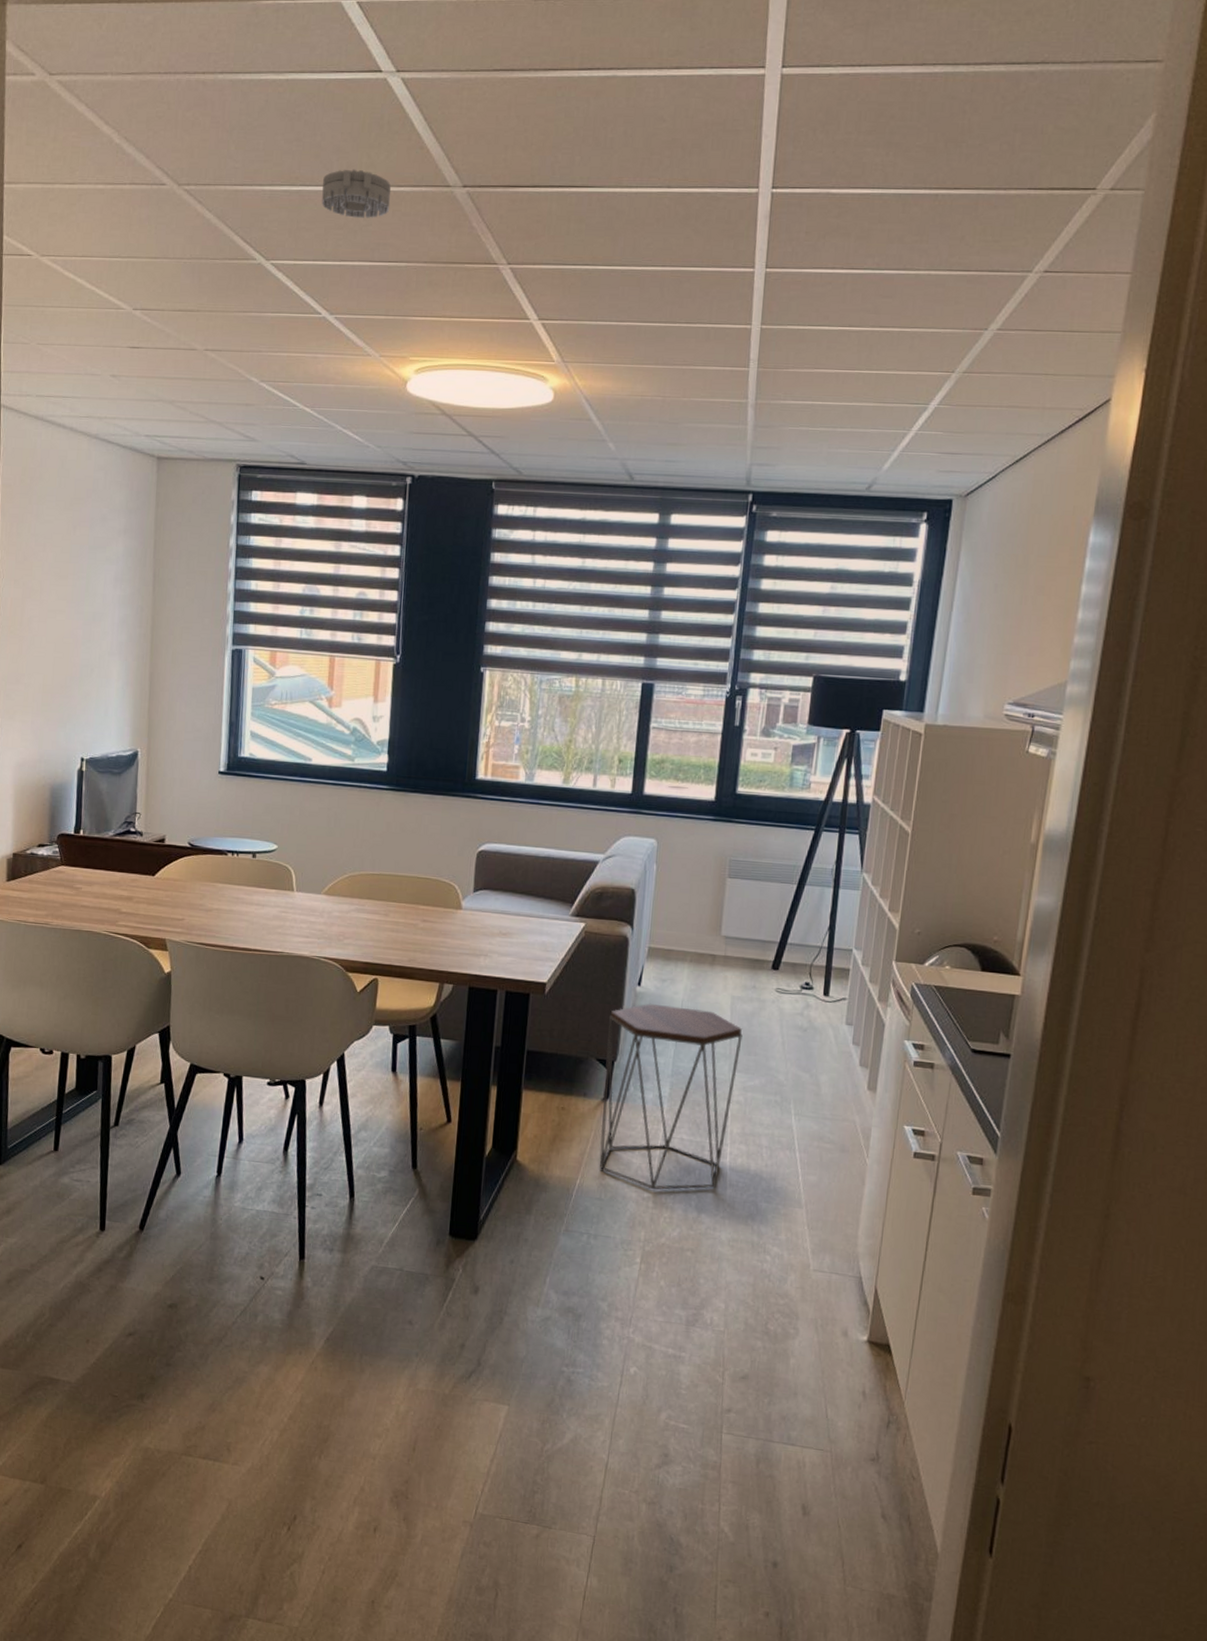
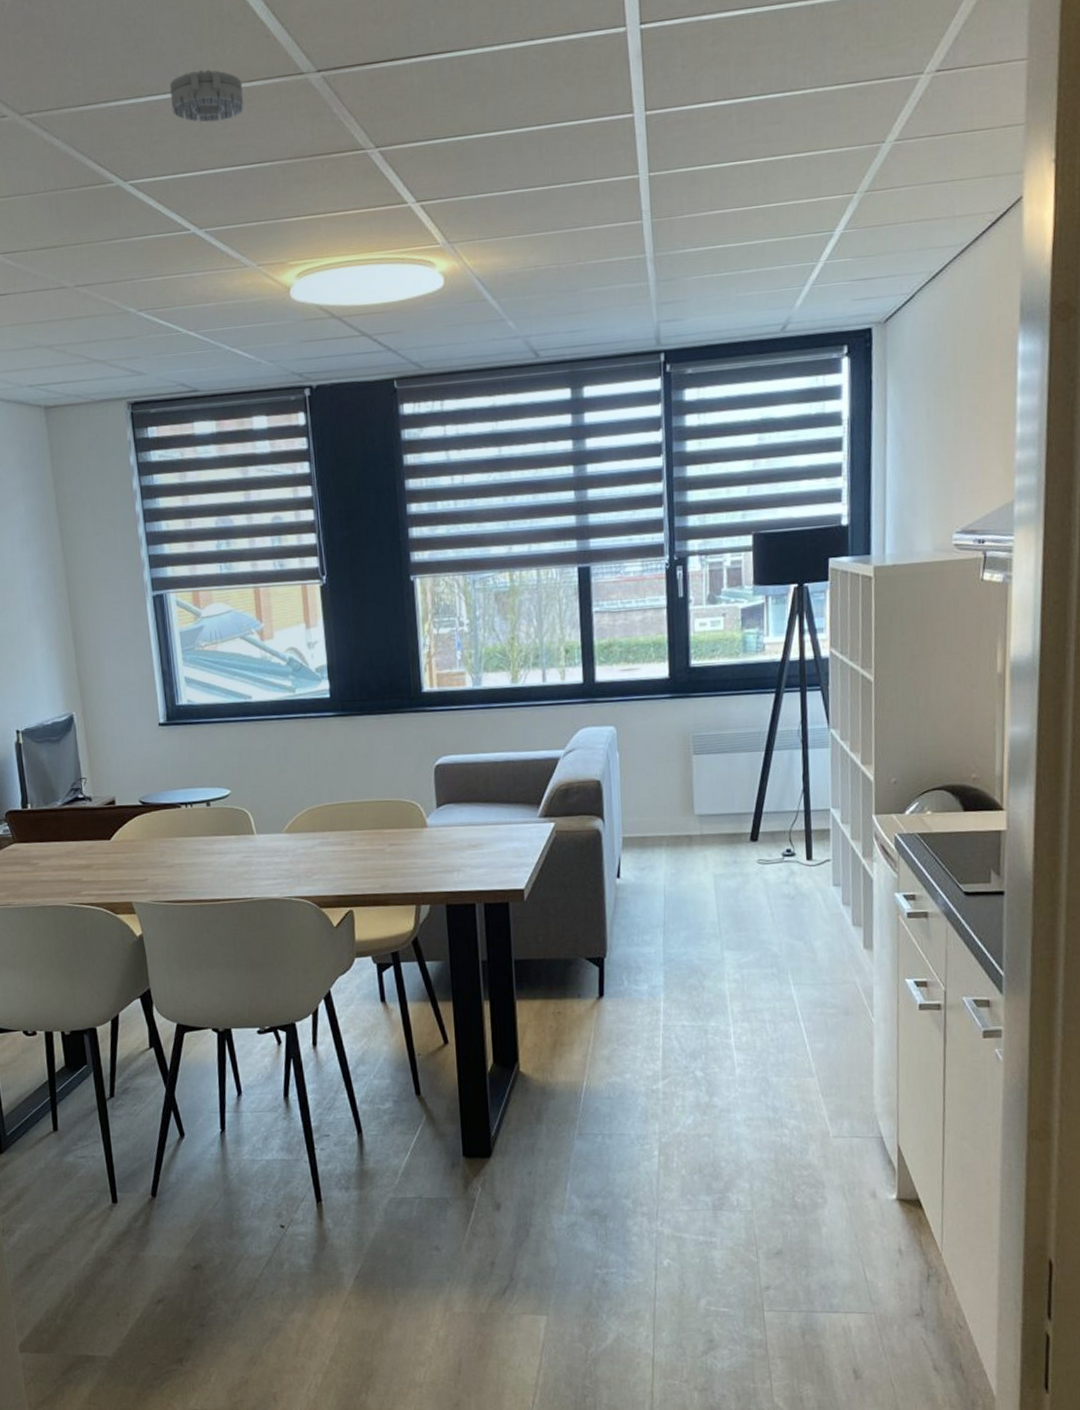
side table: present [599,1003,743,1190] -> none [592,892,730,1081]

